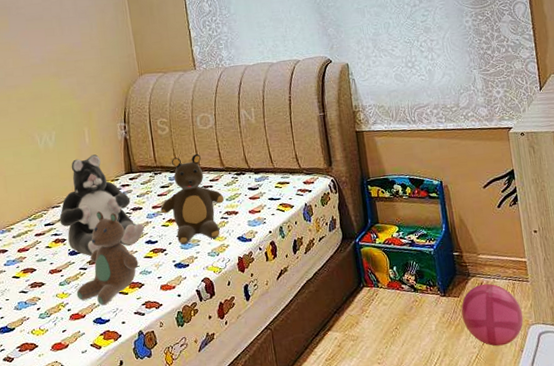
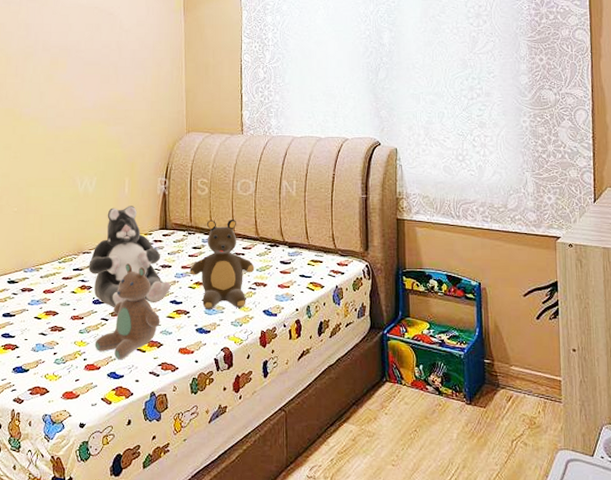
toy ball: present [461,283,524,347] -> none [486,397,552,467]

